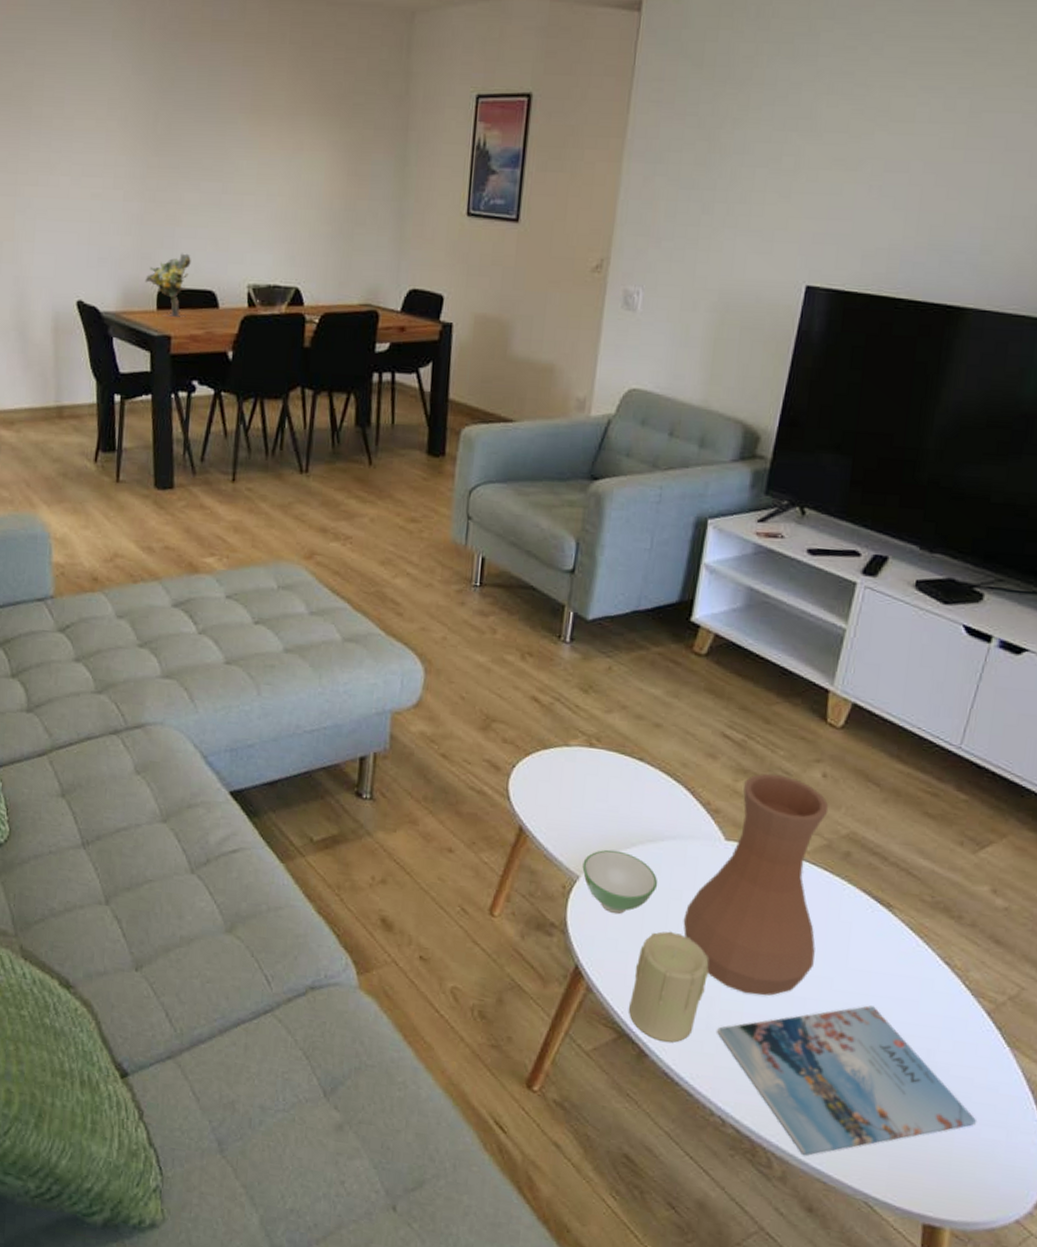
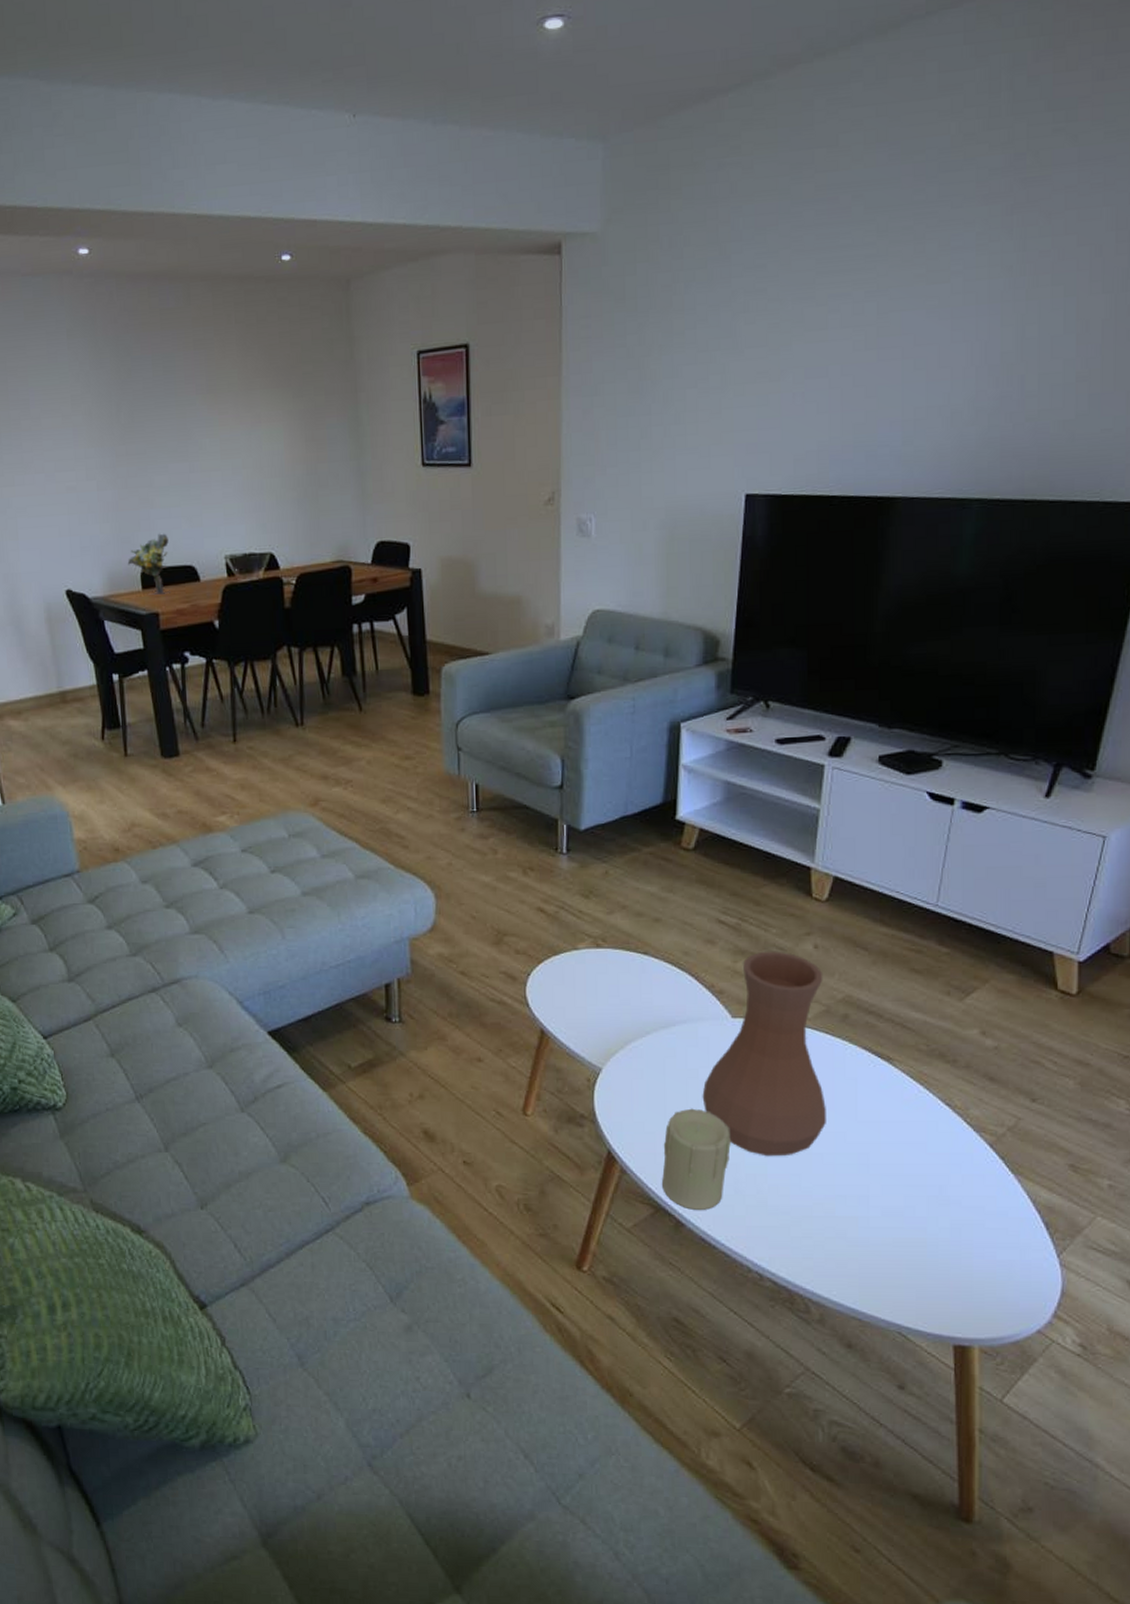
bowl: present [582,849,658,914] -> none [603,1040,675,1099]
magazine: present [717,1005,977,1155] -> none [745,1153,992,1297]

